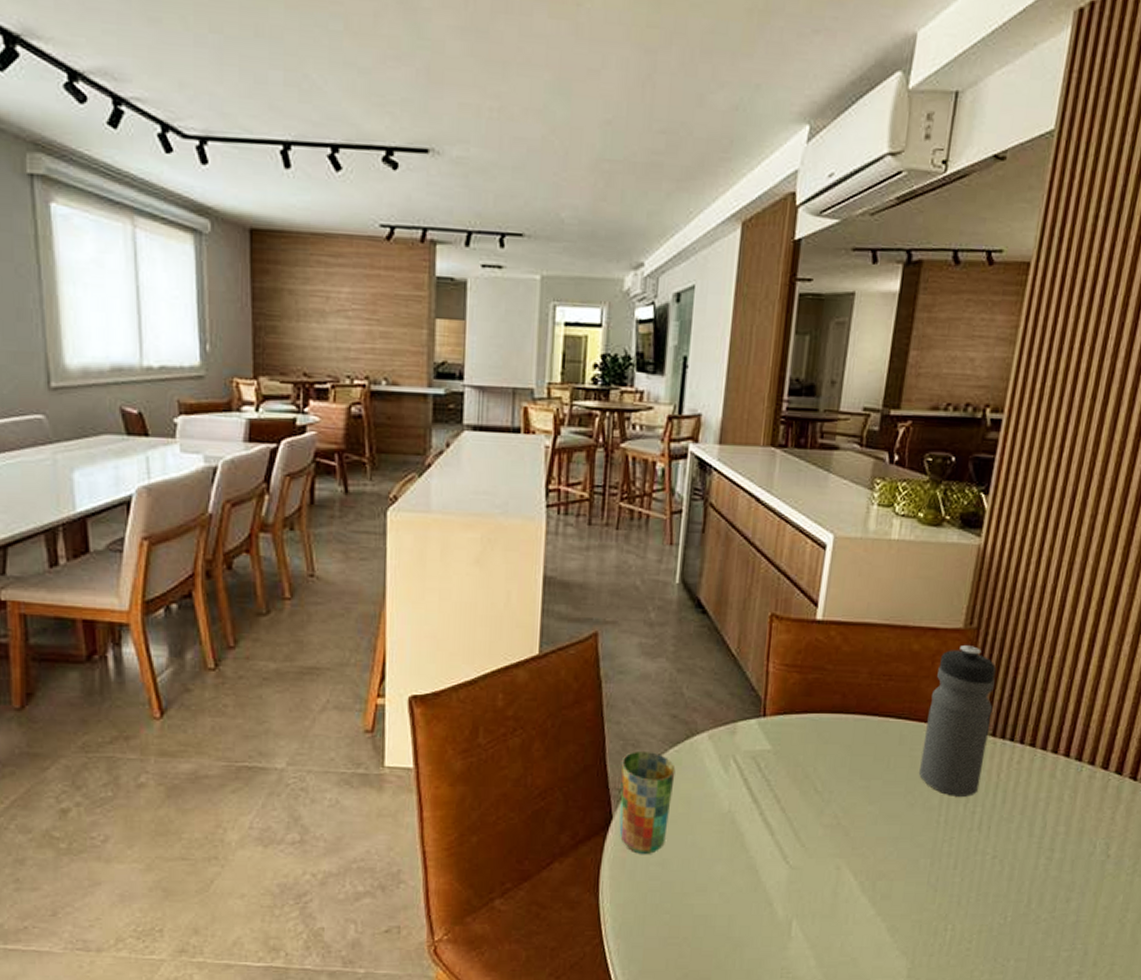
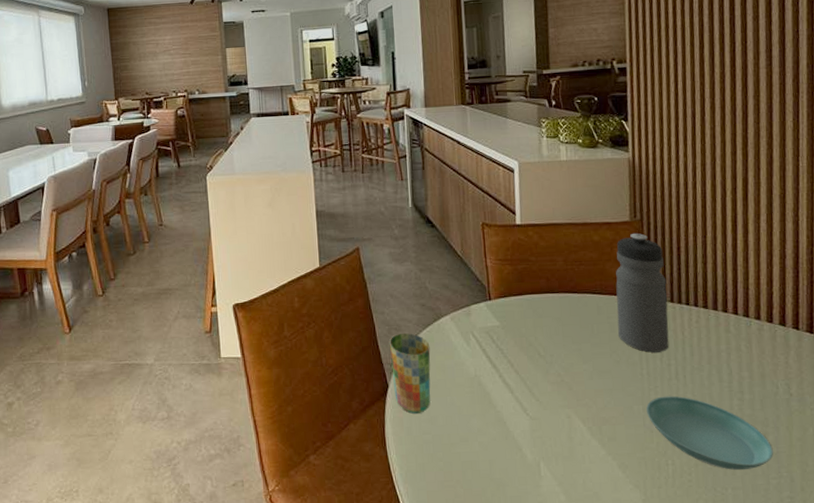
saucer: none [934,849,1073,939] -> present [646,396,773,470]

